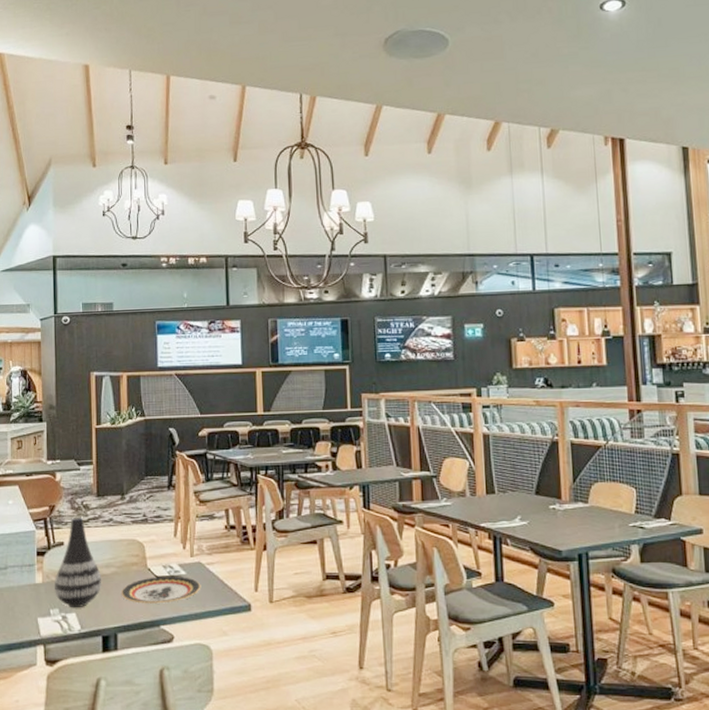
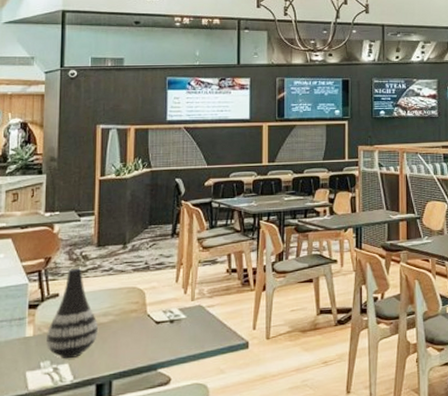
plate: present [121,575,201,604] -> none [118,319,201,350]

